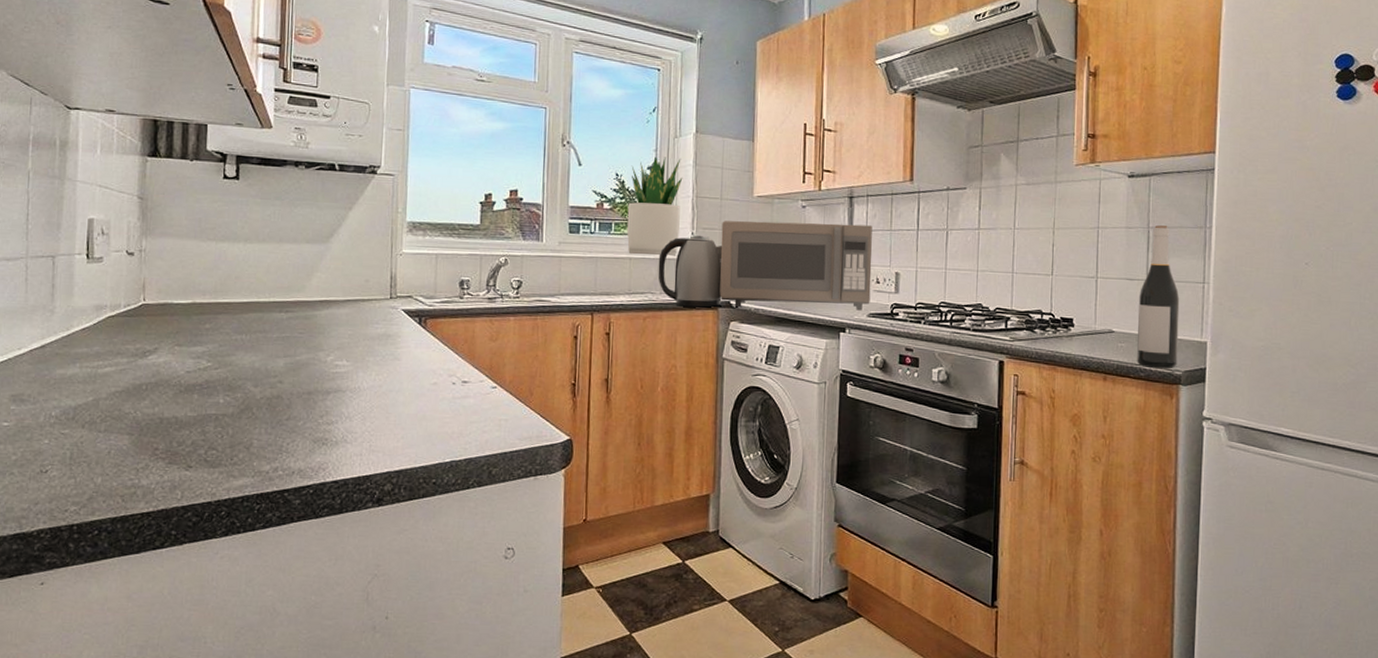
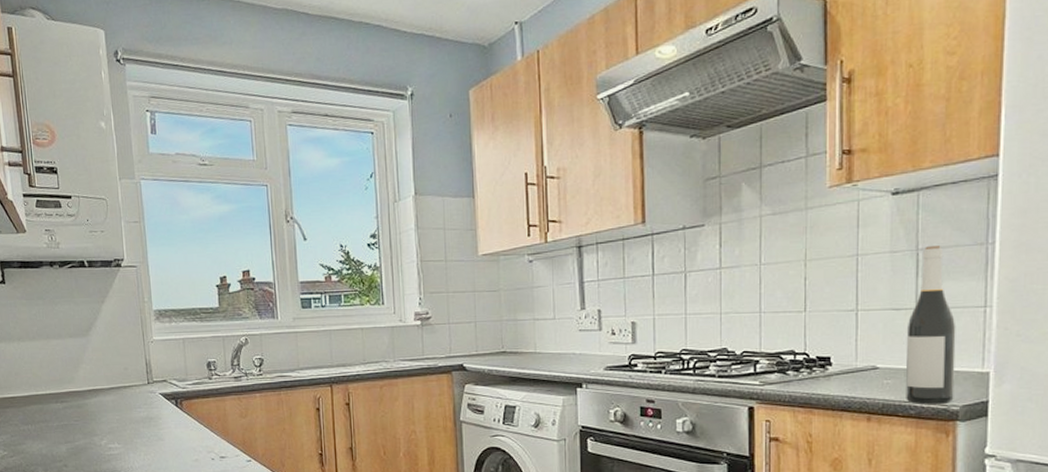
planter: present [626,156,683,256] -> none [354,223,407,325]
kettle: present [658,235,722,308] -> none [389,299,455,373]
microwave: present [719,220,872,311] -> none [448,274,606,370]

